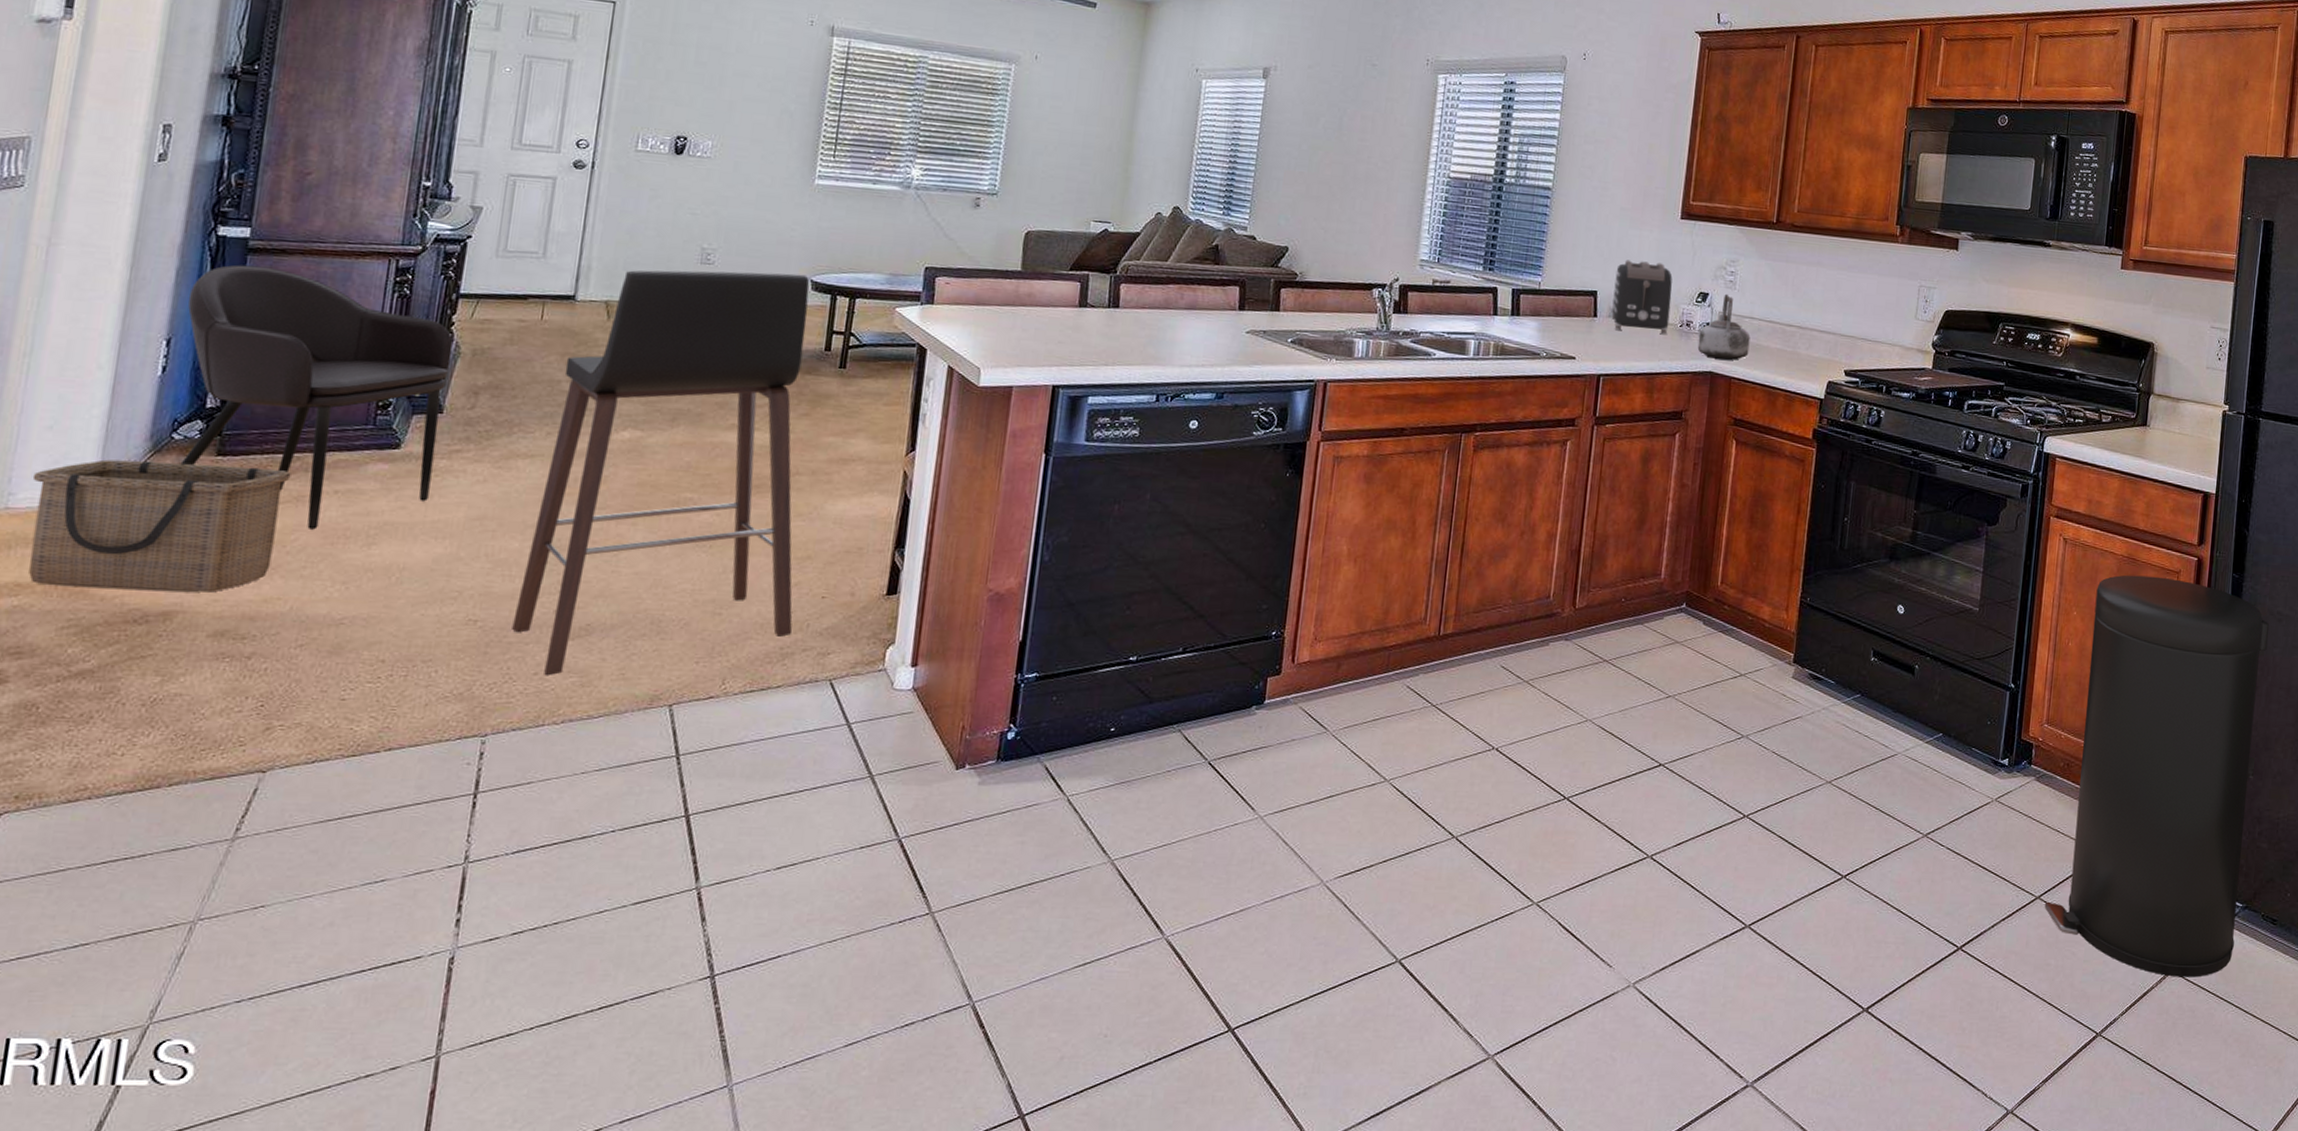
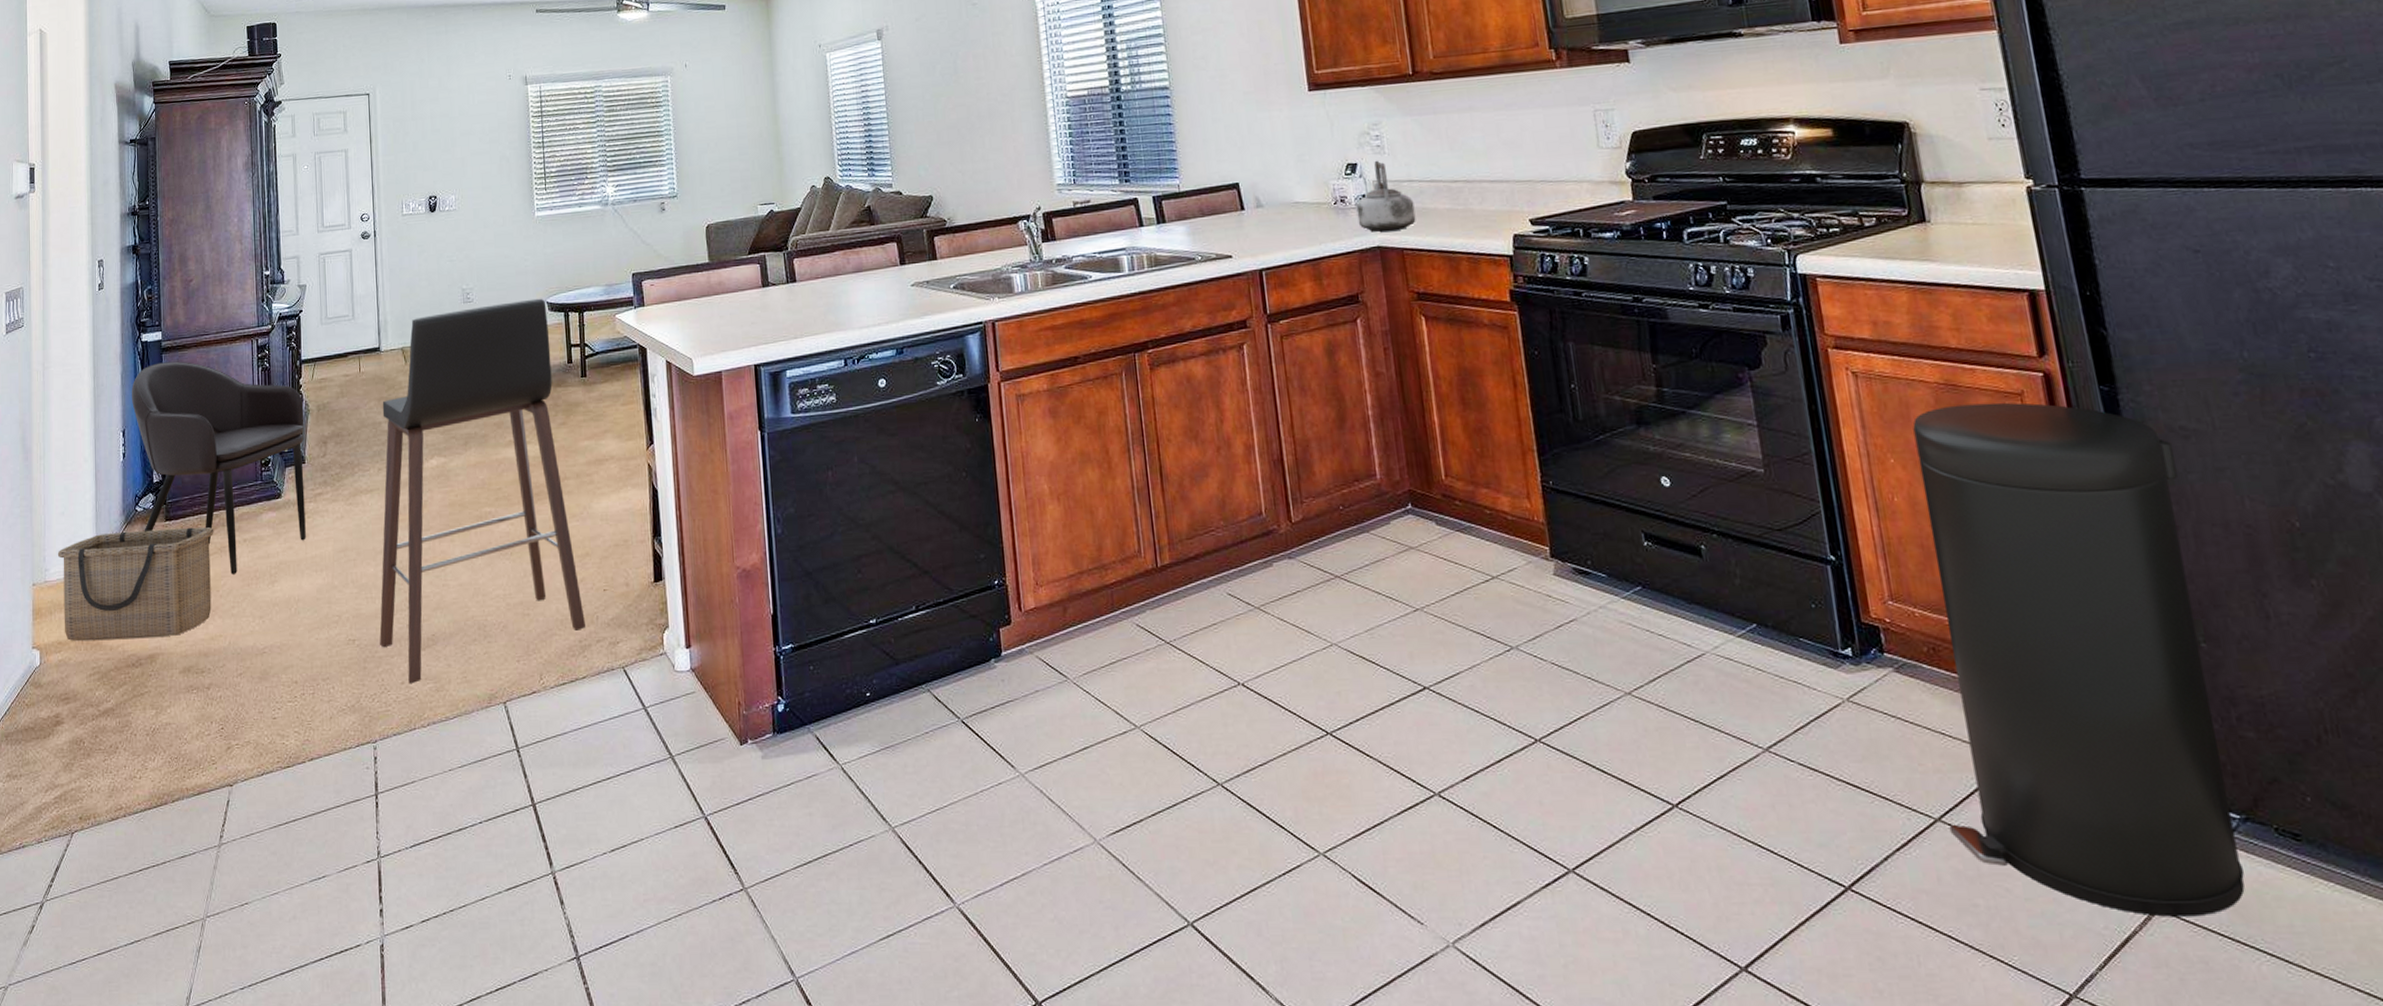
toaster: present [1611,260,1673,335] -> none [1253,141,1322,221]

